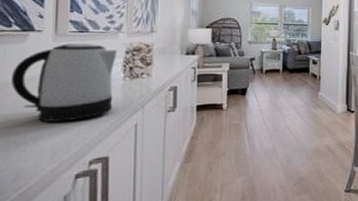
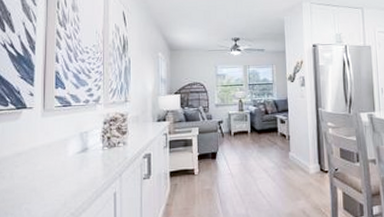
kettle: present [12,43,117,123] -> none [9,116,96,194]

